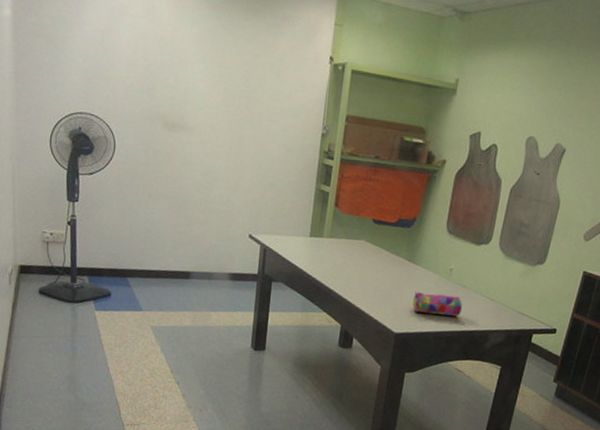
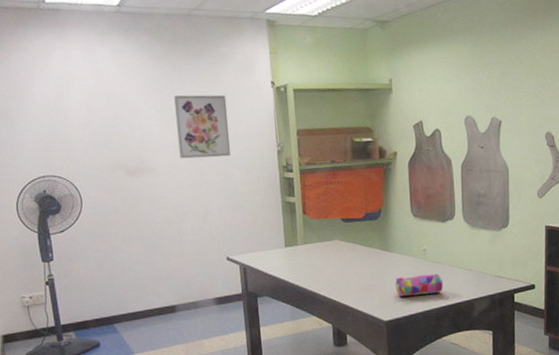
wall art: none [220,52,280,130] -> present [174,95,231,159]

